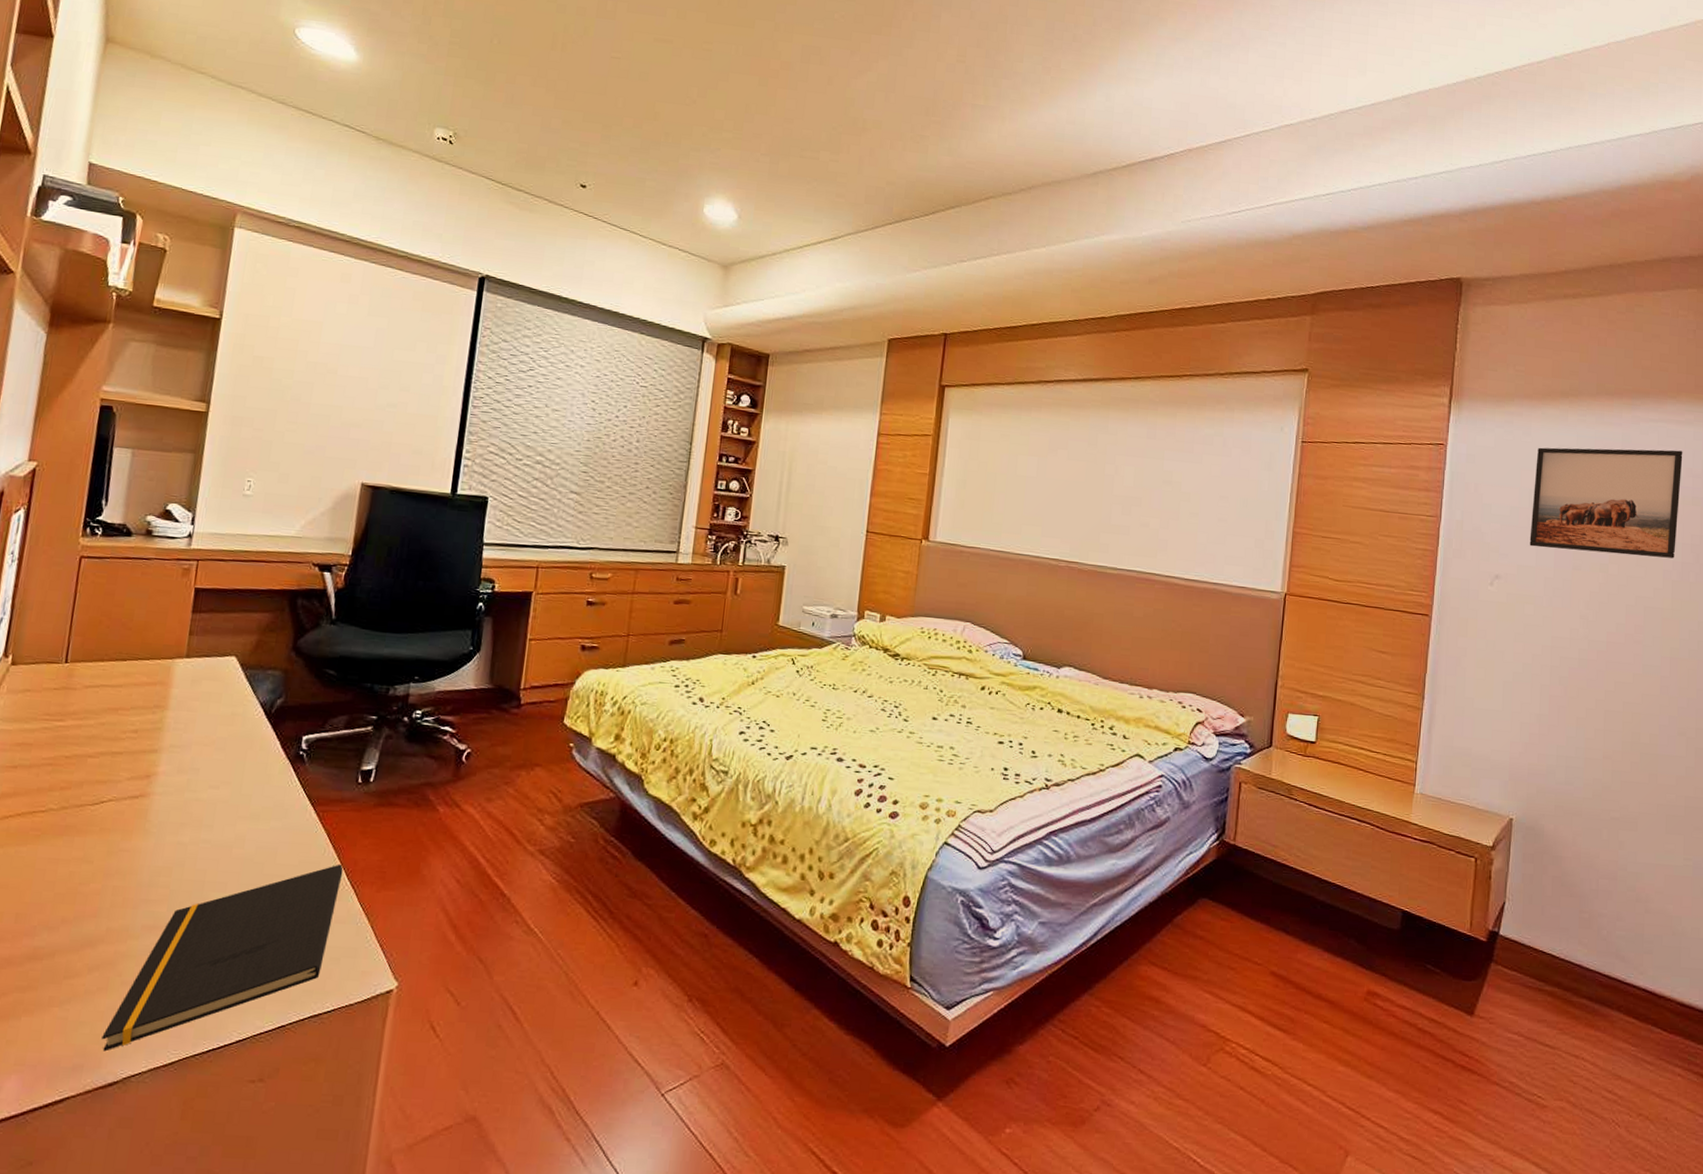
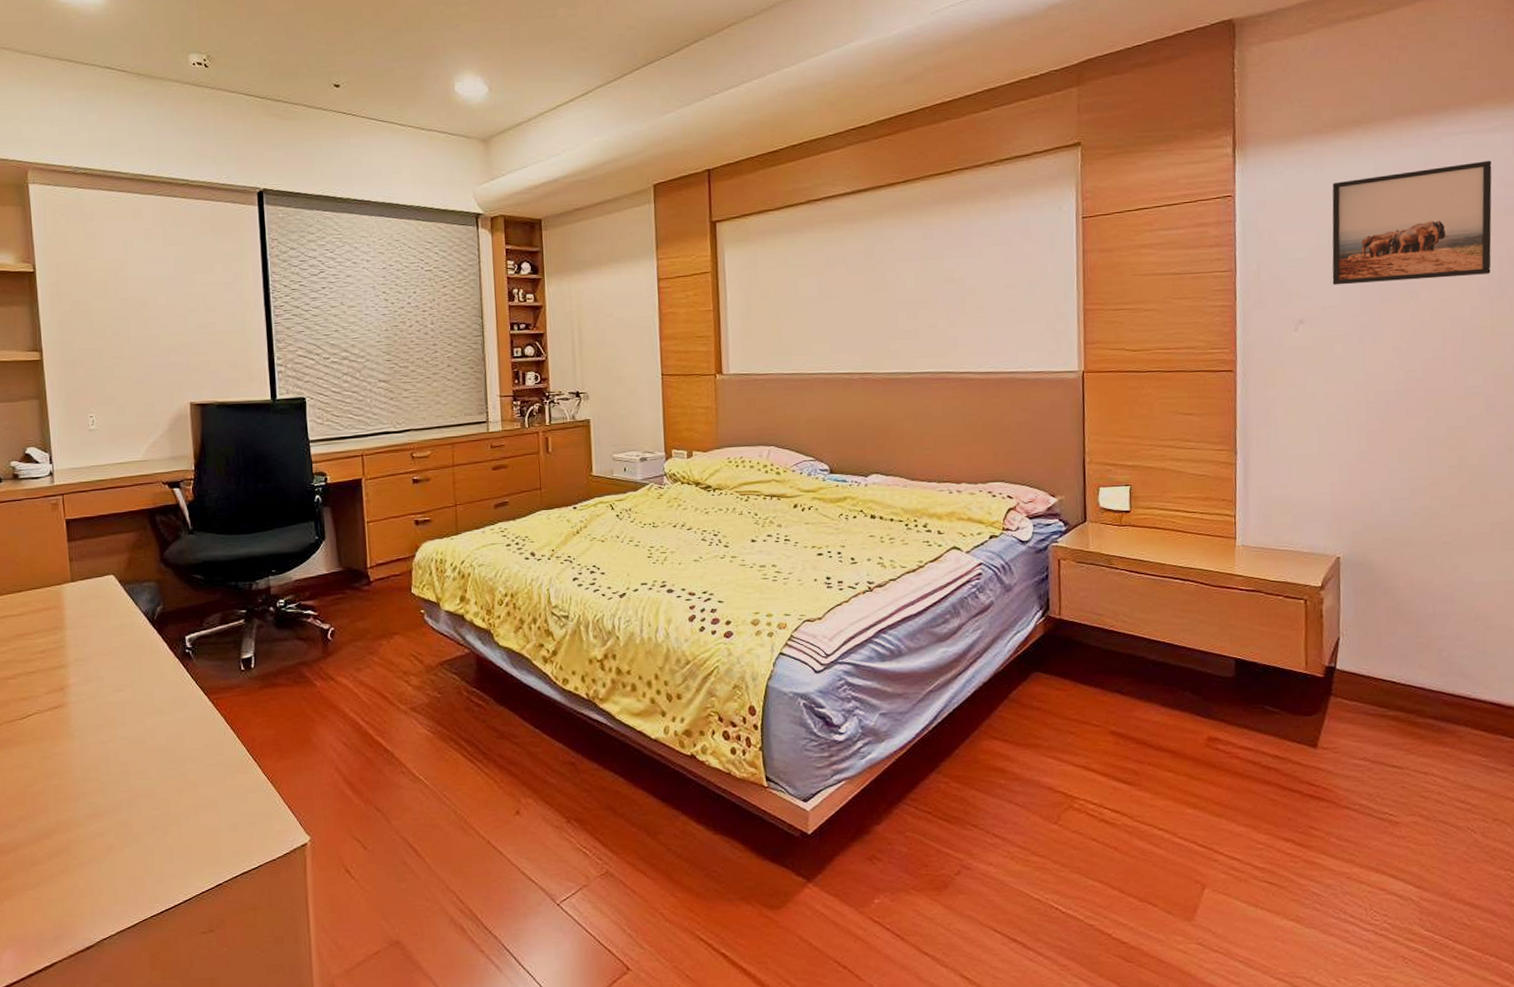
notepad: present [101,864,344,1052] -> none [72,742,245,922]

